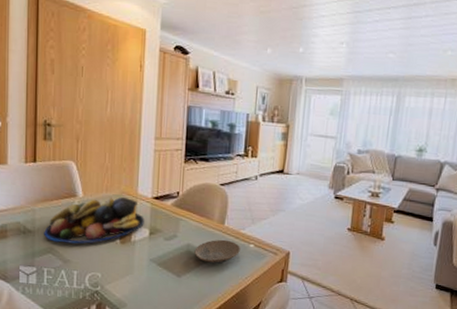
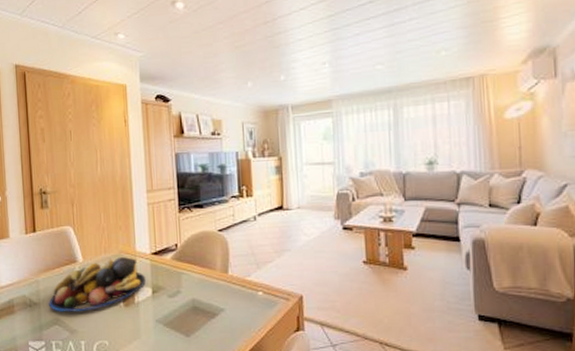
plate: present [194,239,240,263] -> none [200,290,249,317]

